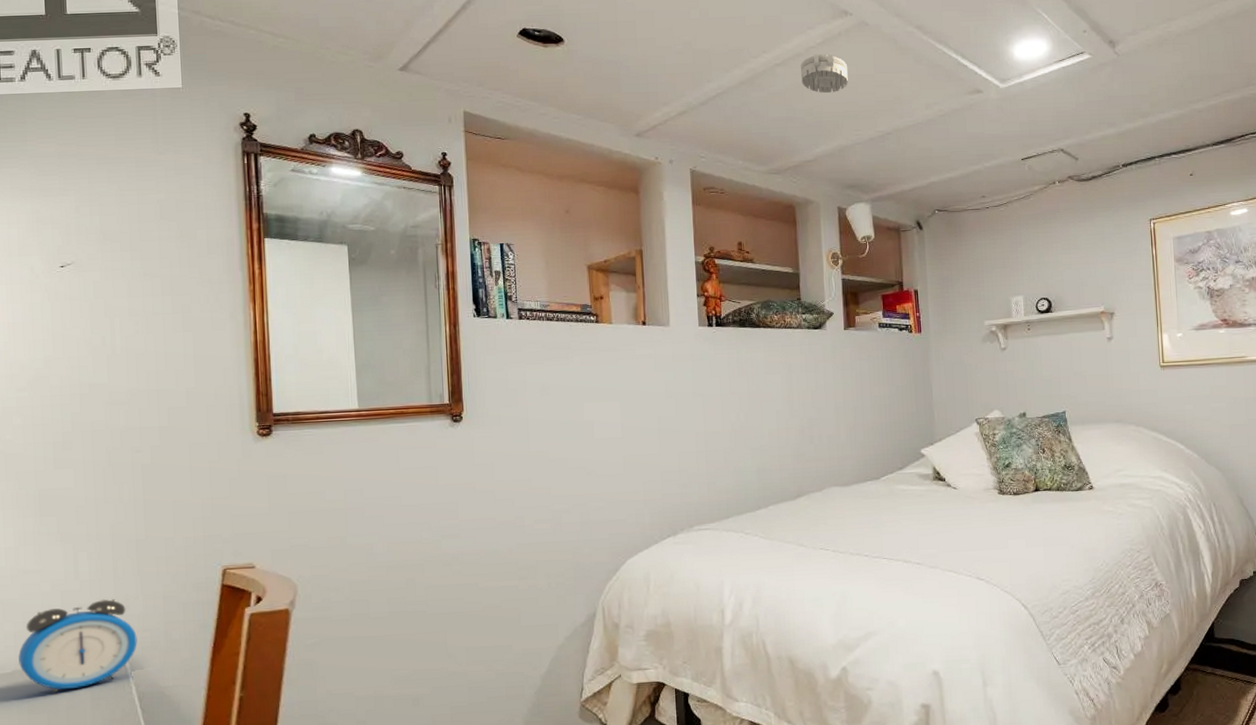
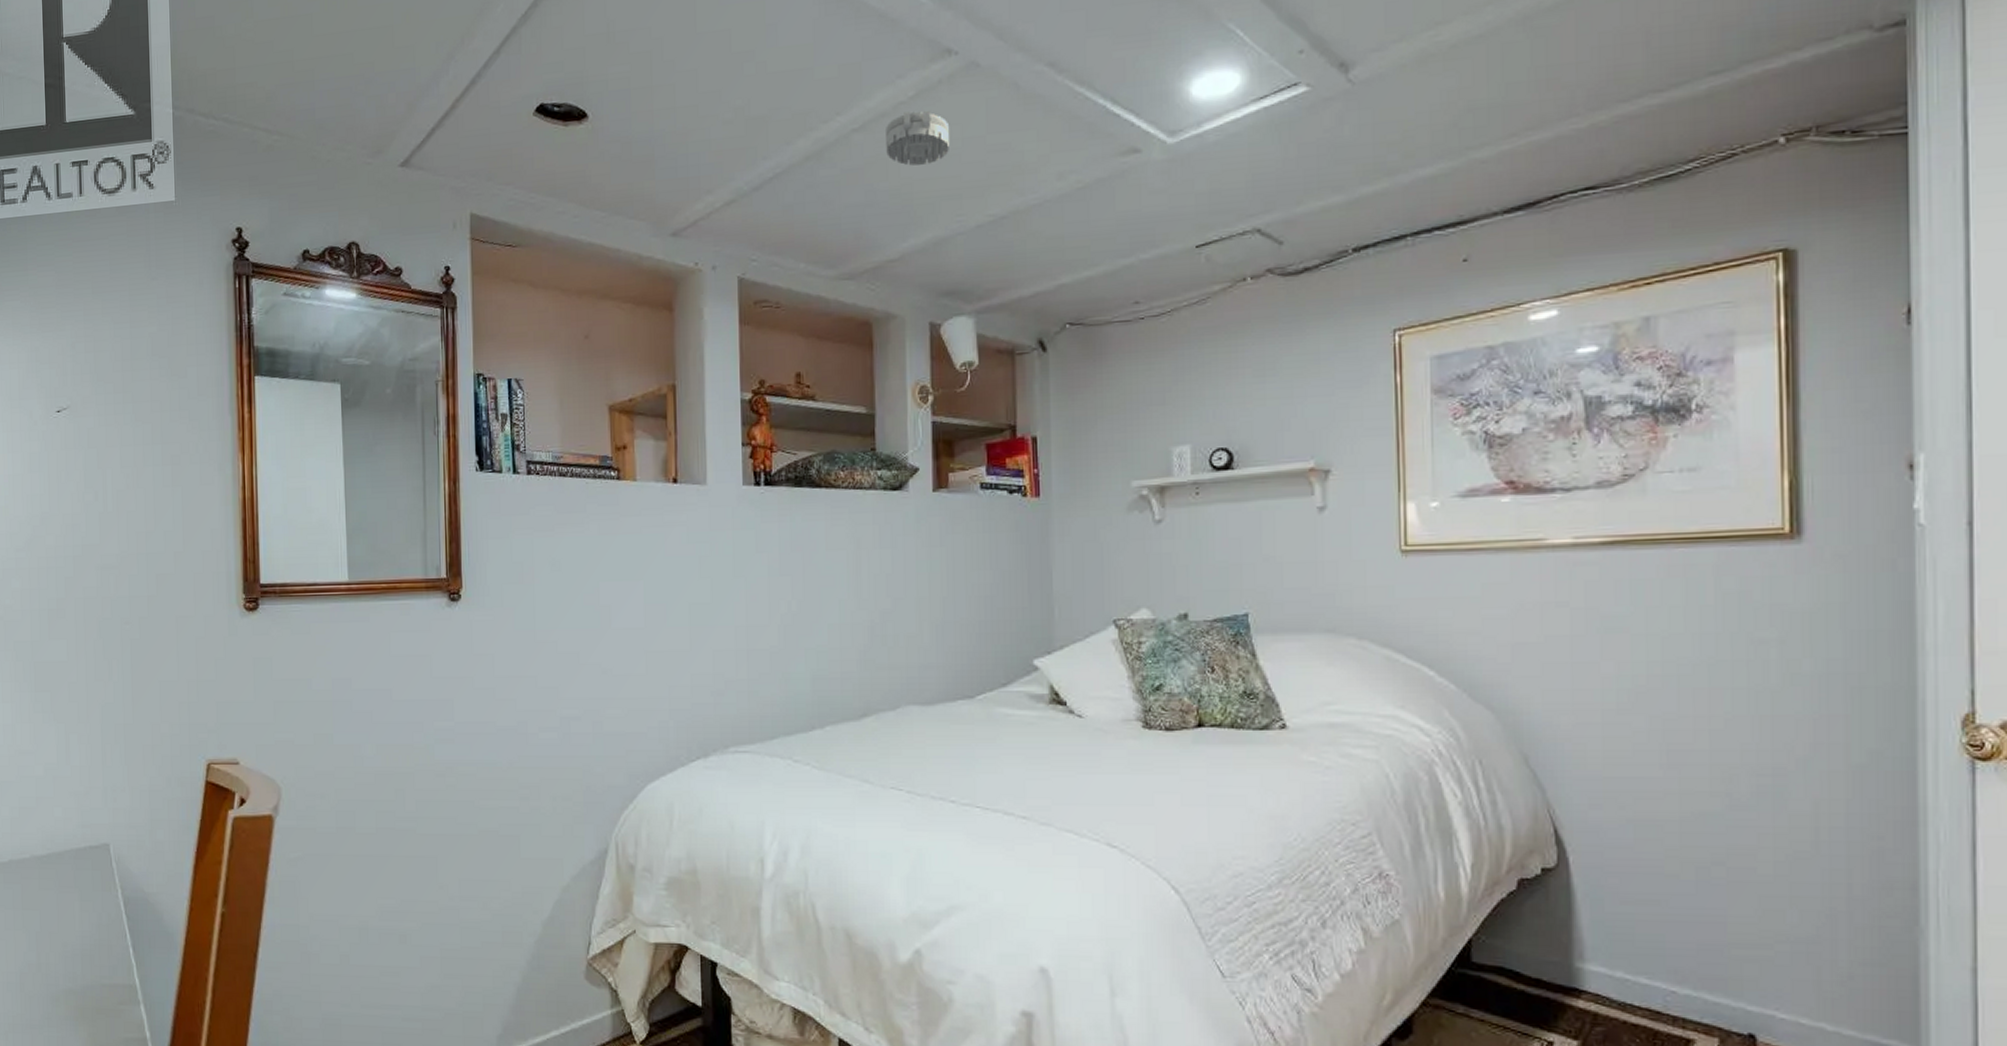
alarm clock: present [17,599,137,694] -> none [13,788,124,890]

